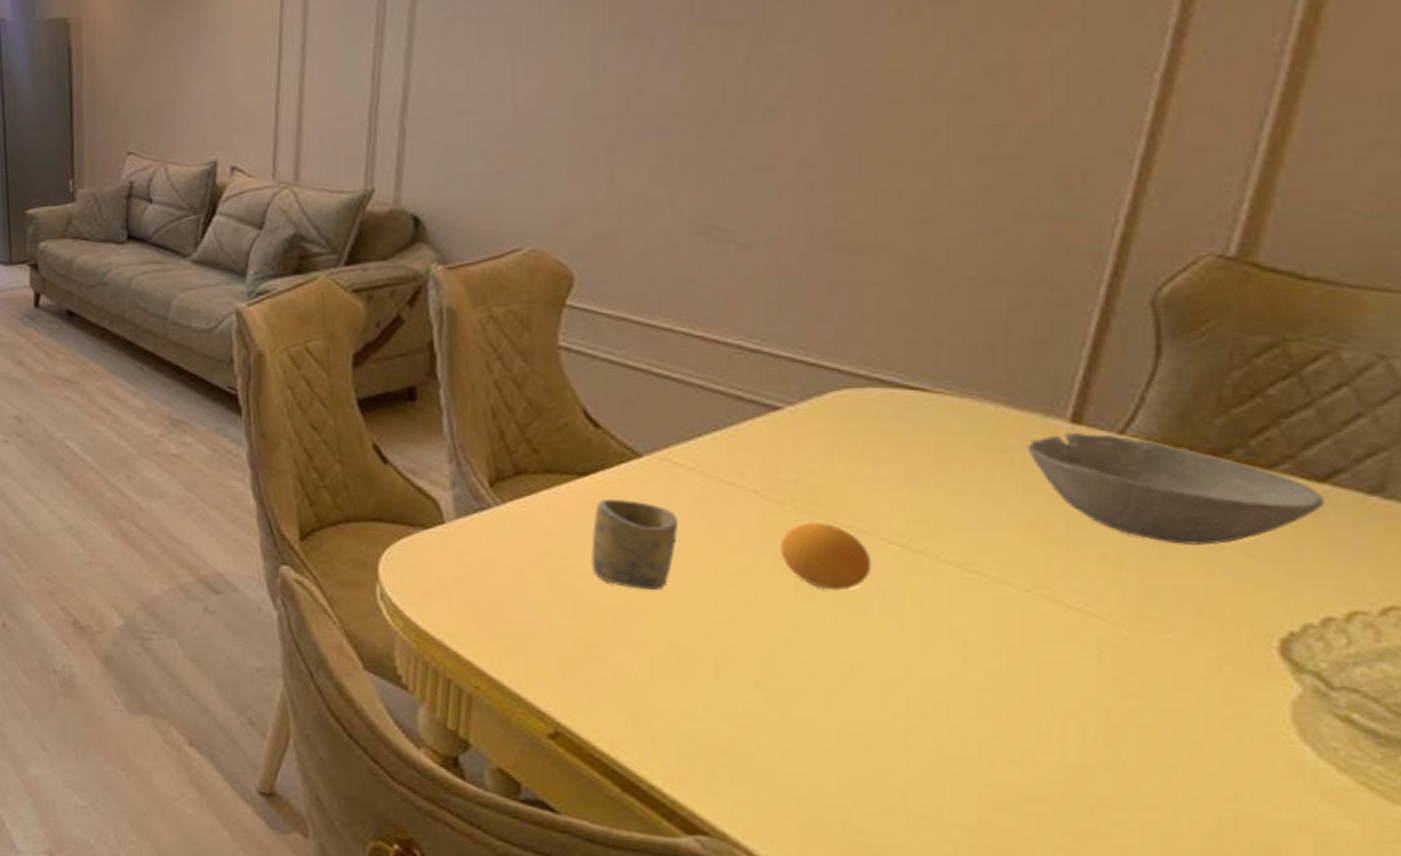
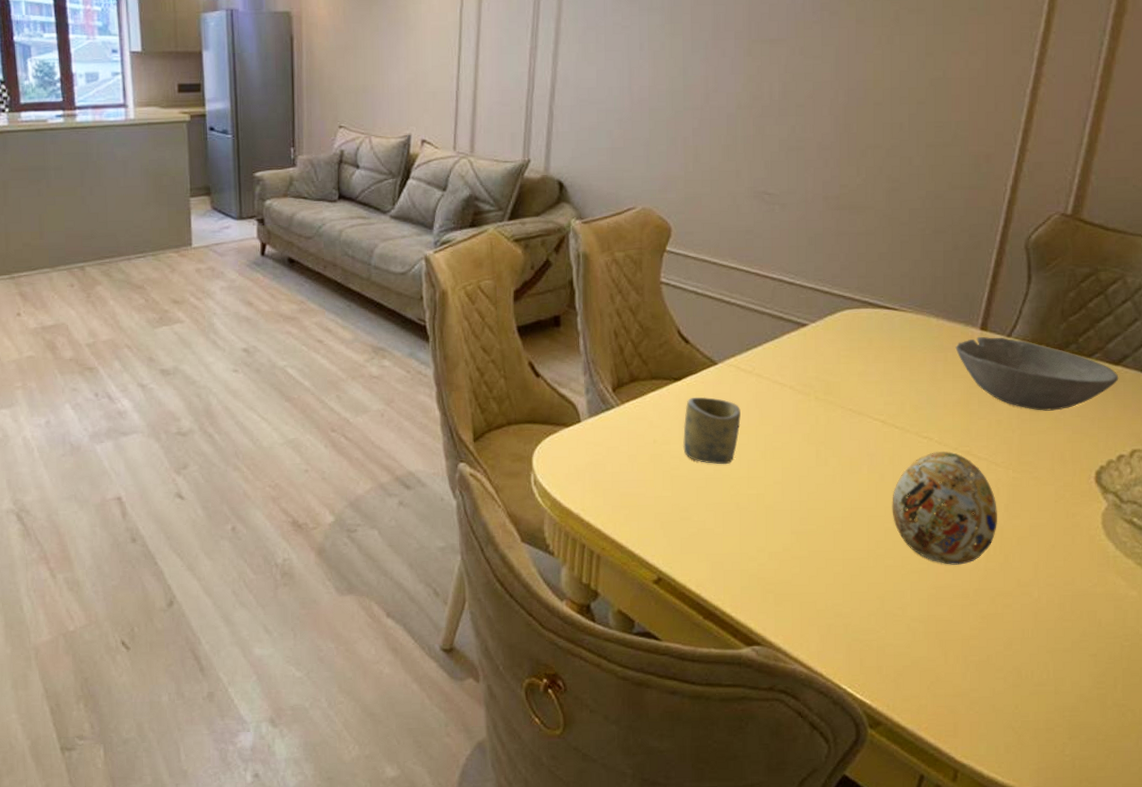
fruit: present [779,523,872,591] -> none [806,408,864,456]
decorative egg: none [918,593,1099,756] -> present [892,451,997,565]

